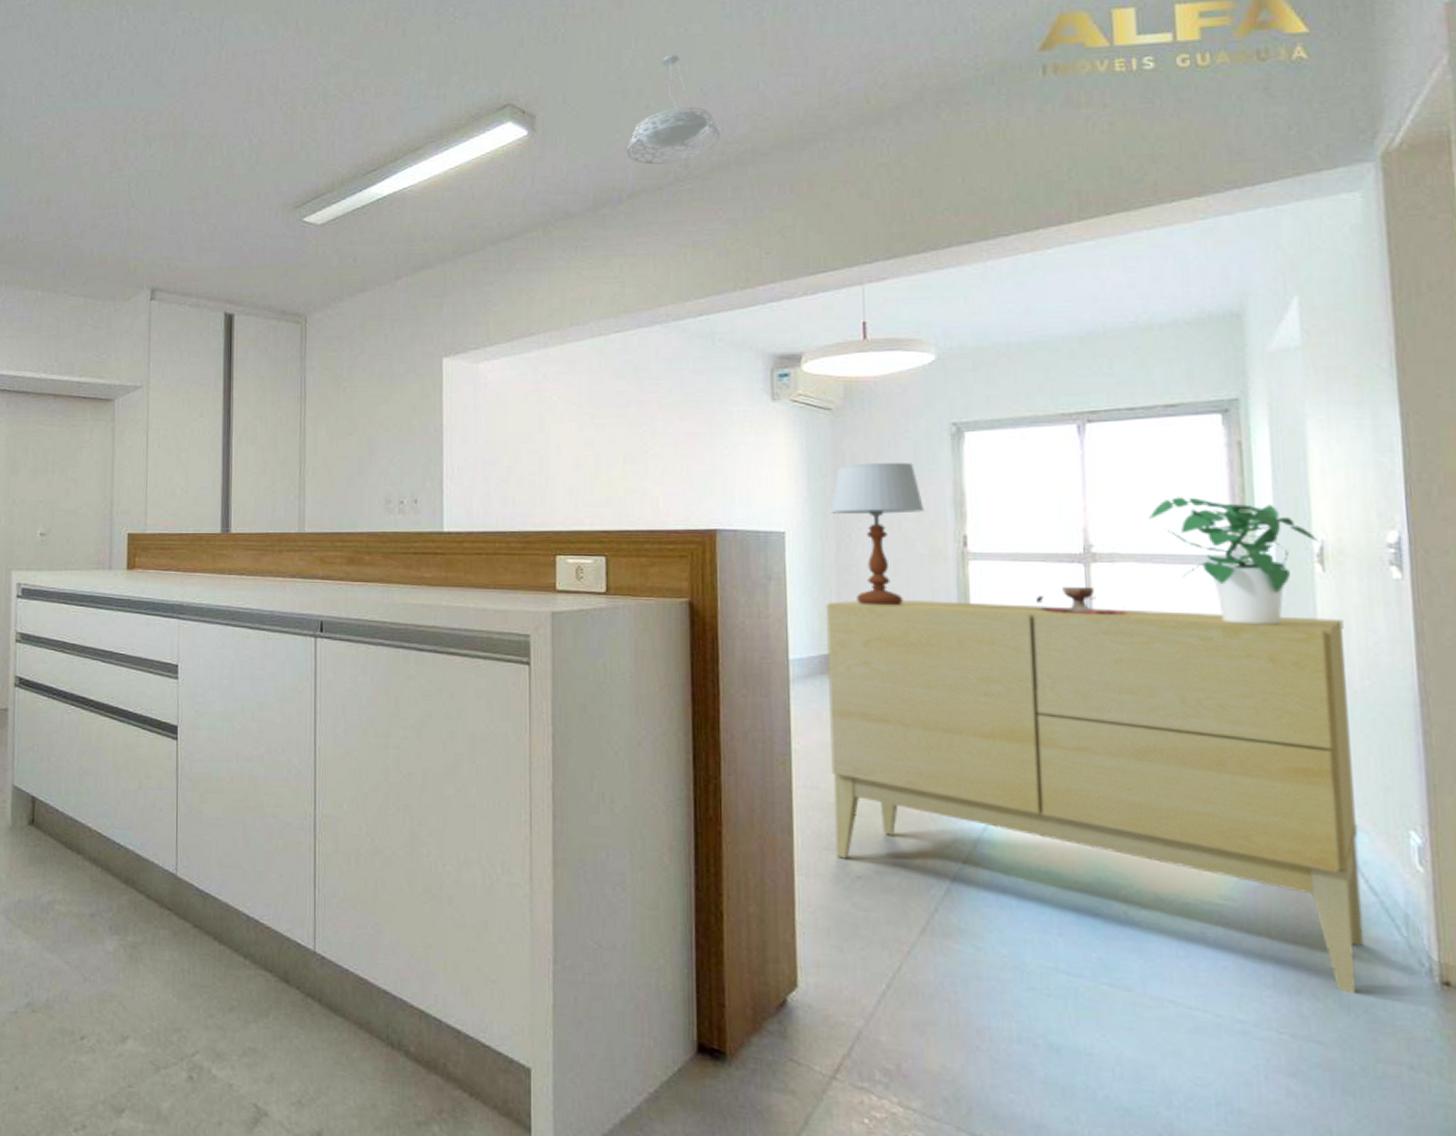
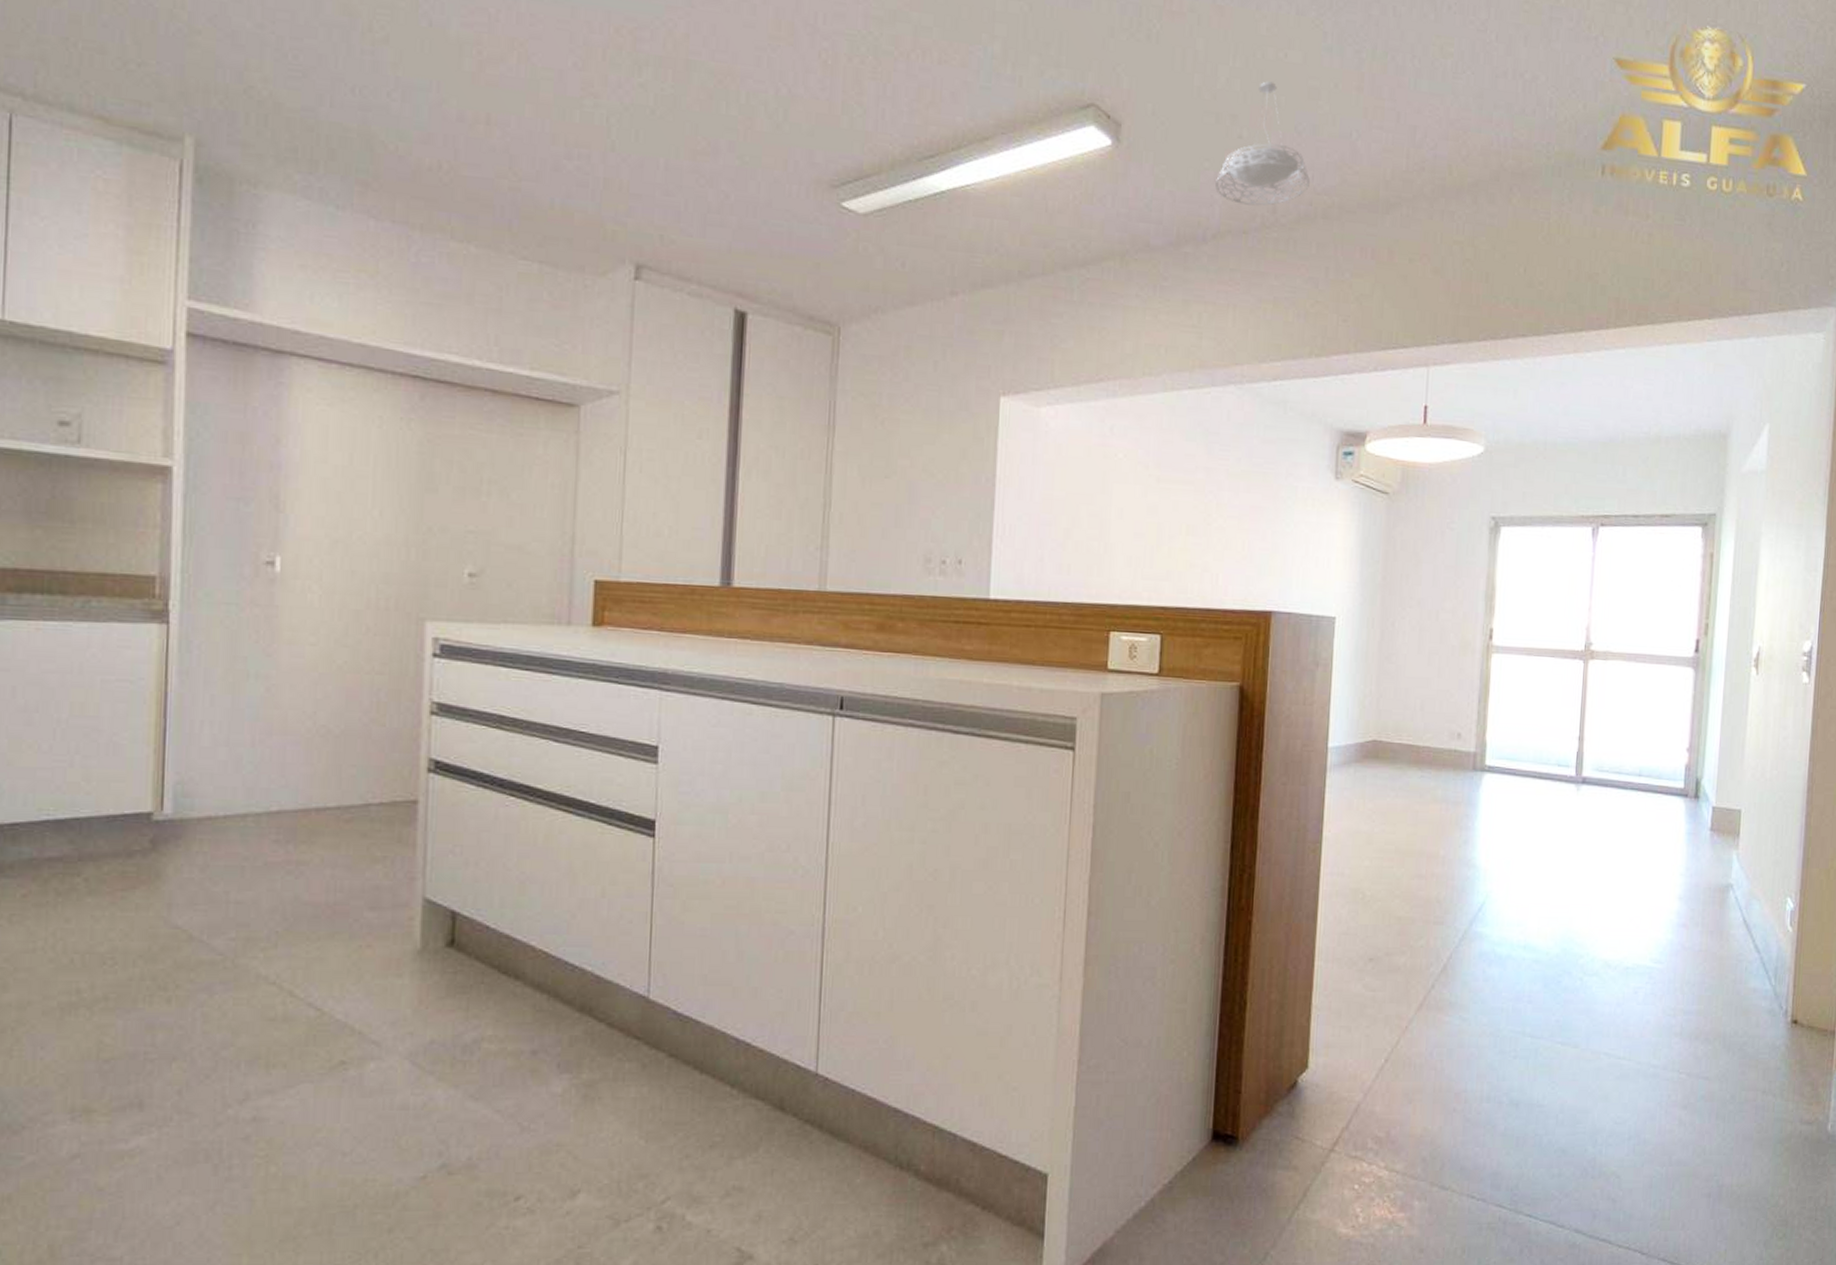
sideboard: present [826,599,1365,994] -> none [1353,688,1765,1035]
table lamp: present [831,462,925,606] -> none [1379,551,1461,696]
decorative bowl: present [1036,586,1127,615] -> none [1543,681,1612,709]
potted plant: present [1148,497,1320,625] -> none [1637,601,1758,721]

